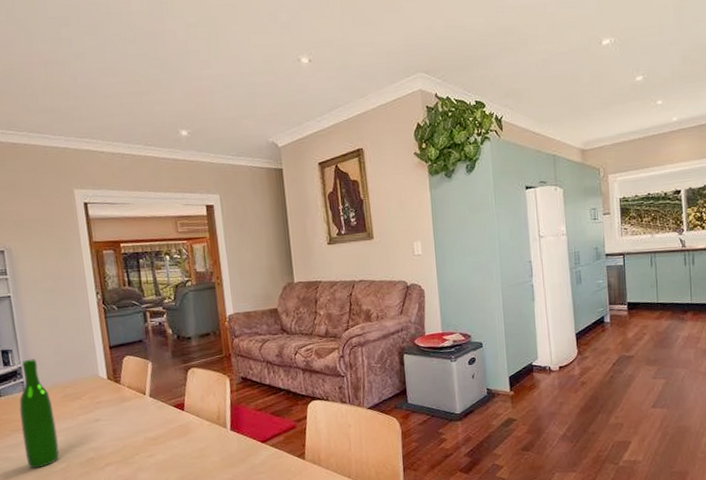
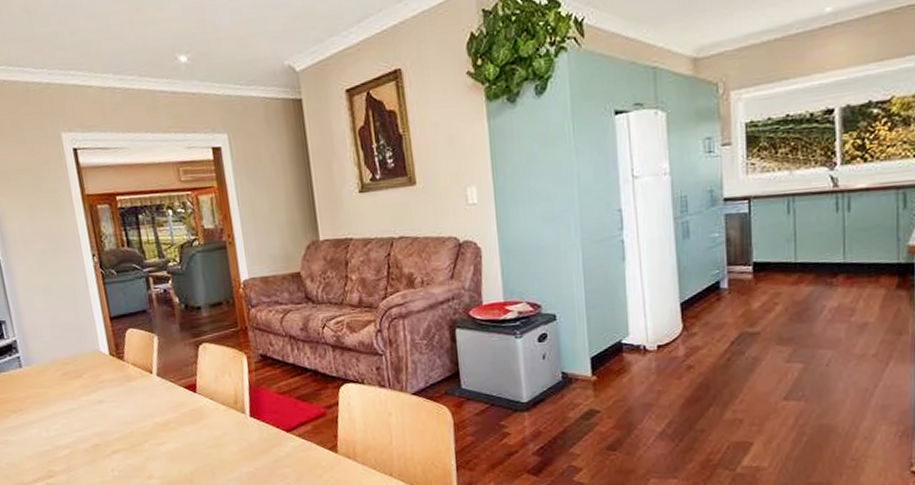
wine bottle: present [19,358,60,469] -> none [16,331,63,455]

